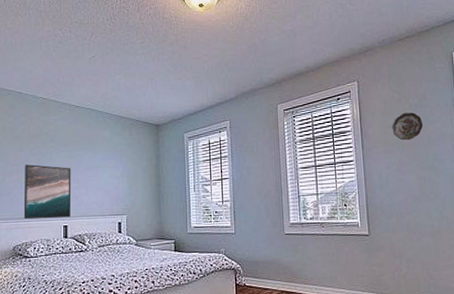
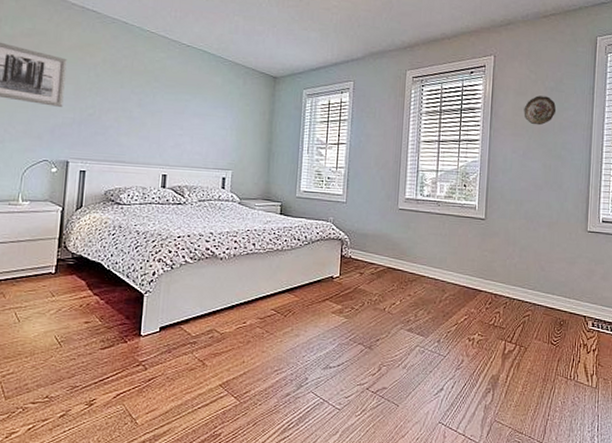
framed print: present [23,164,72,220] -> none [118,104,176,167]

